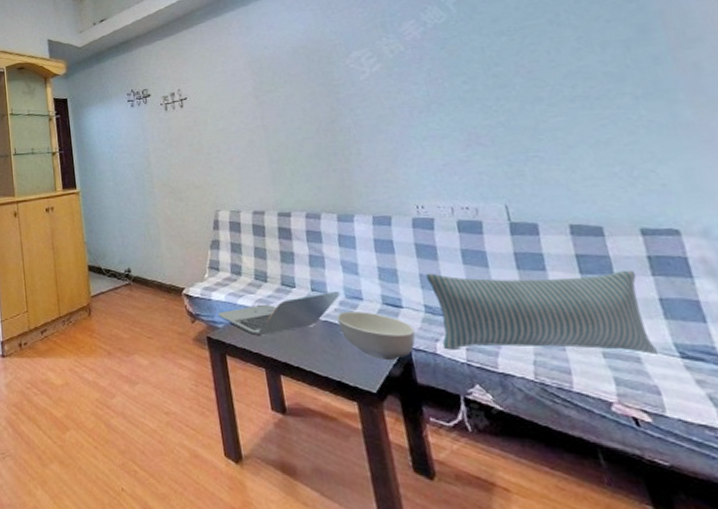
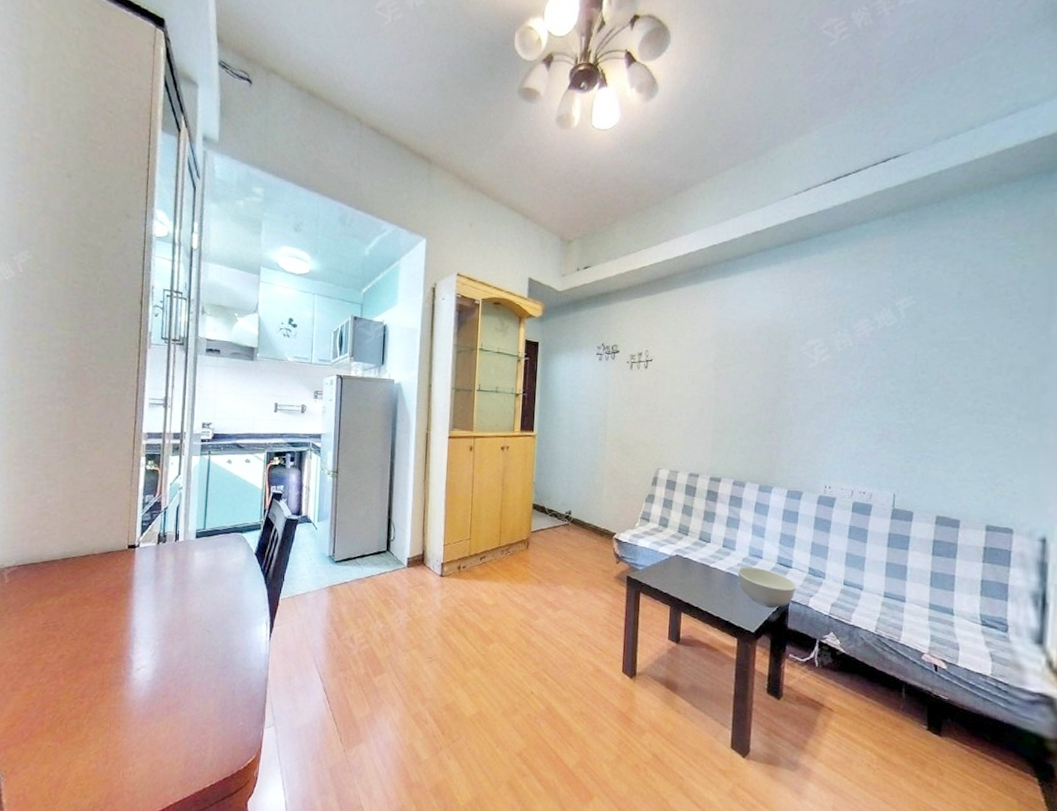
laptop: present [217,292,341,336] -> none [640,549,746,580]
pillow: present [425,269,658,356] -> none [814,542,972,622]

